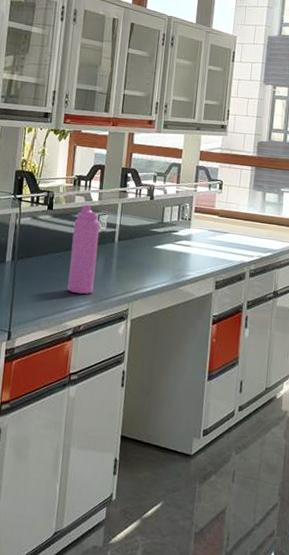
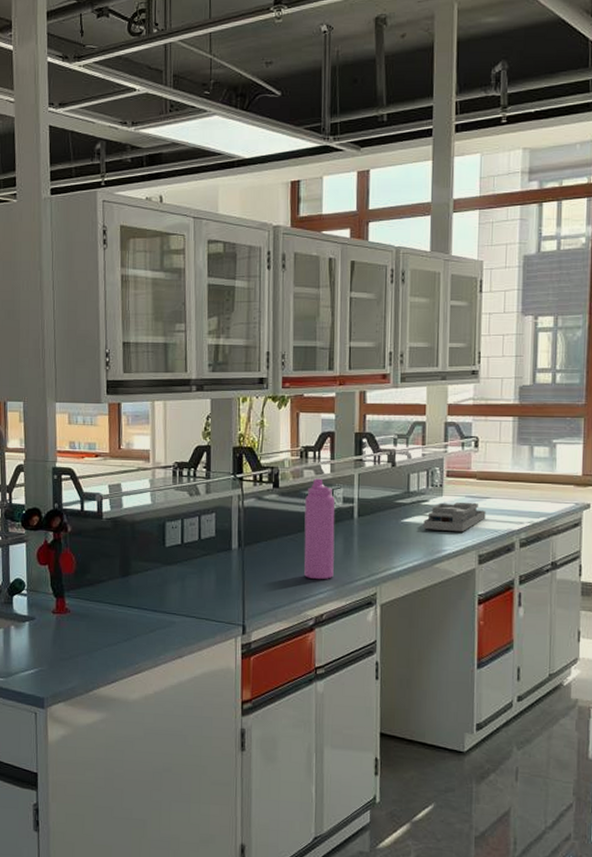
desk organizer: none [172,234,224,261] -> present [423,502,486,532]

